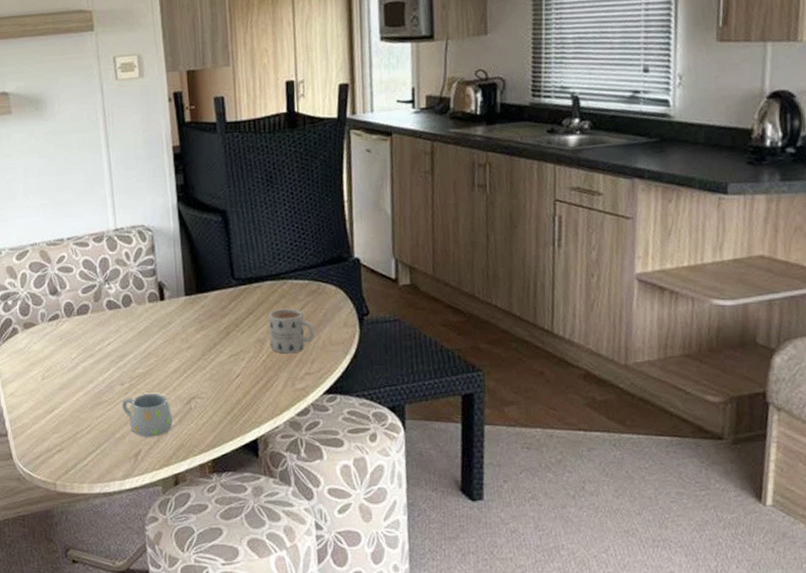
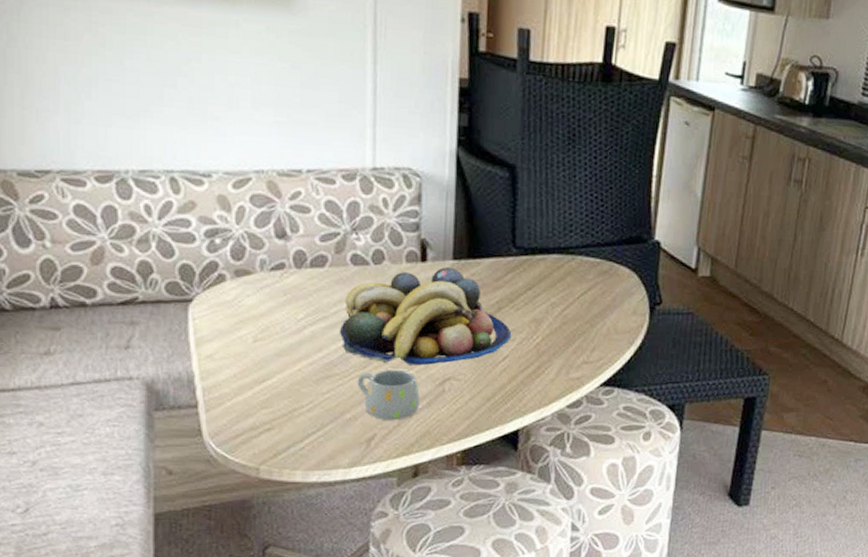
fruit bowl: none [104,303,241,389] -> present [340,267,512,366]
mug: present [268,308,315,354] -> none [547,287,600,339]

